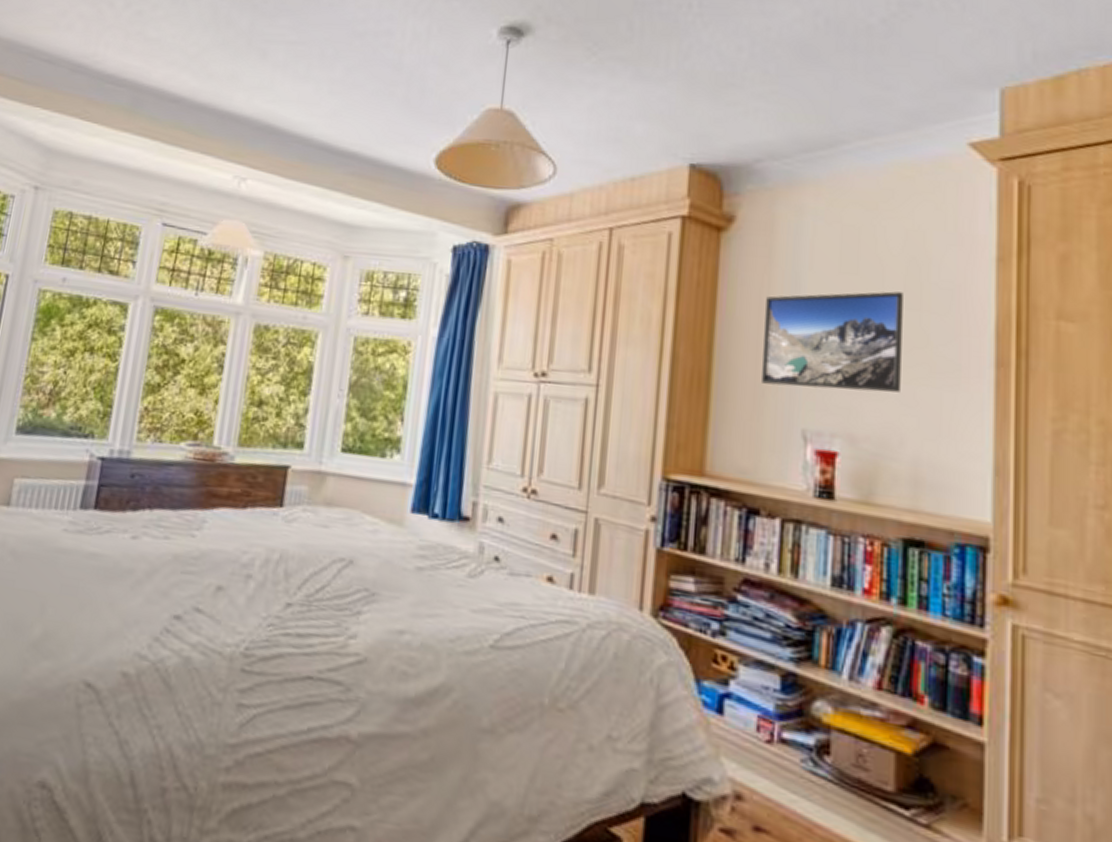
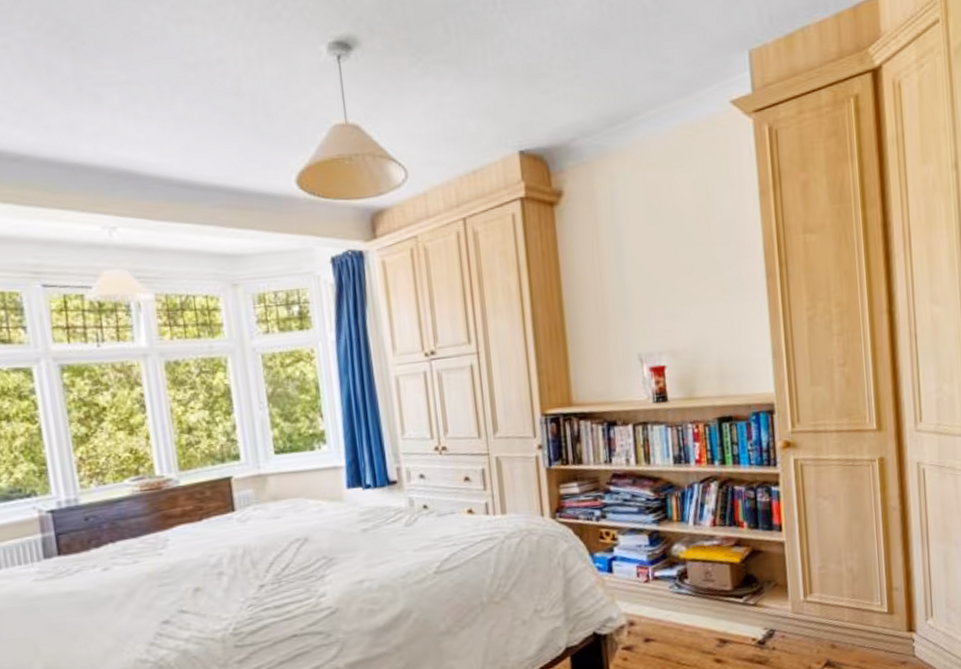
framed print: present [762,291,903,393] -> none [596,232,704,324]

